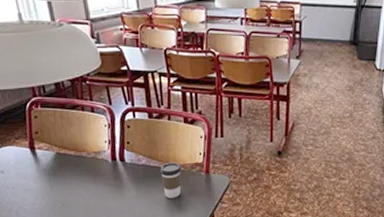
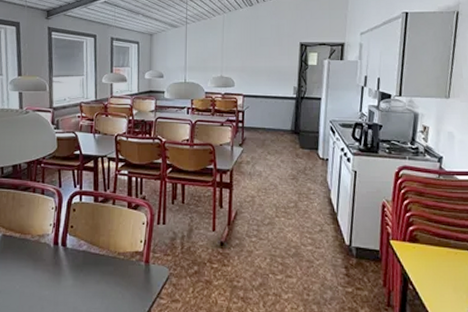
coffee cup: present [160,162,182,198] -> none [99,250,121,290]

